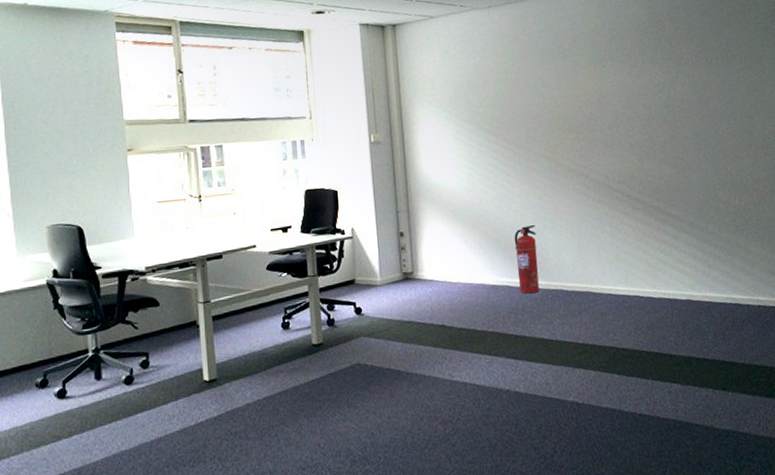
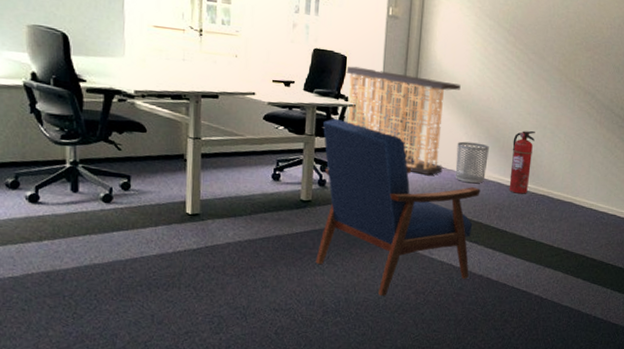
armchair: none [324,253,495,433] -> present [315,118,481,296]
console table: none [338,193,452,294] -> present [346,66,461,175]
waste bin: none [458,248,493,293] -> present [455,141,489,184]

